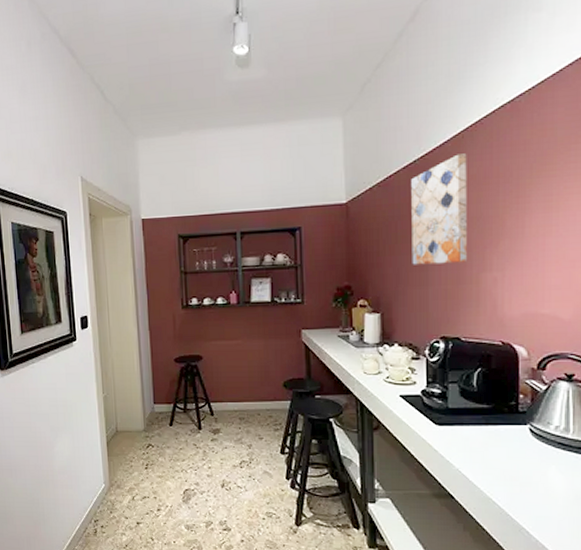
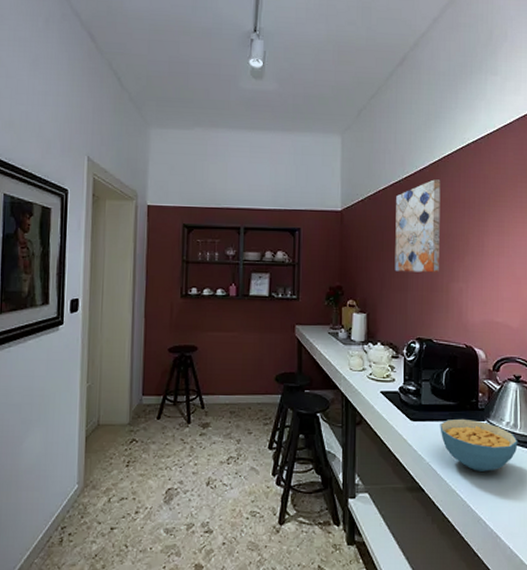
cereal bowl: none [471,422,570,479] -> present [440,418,518,471]

